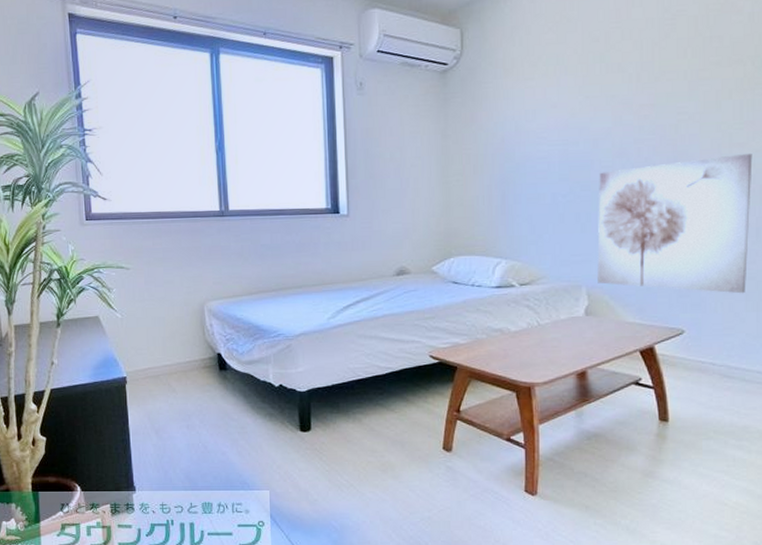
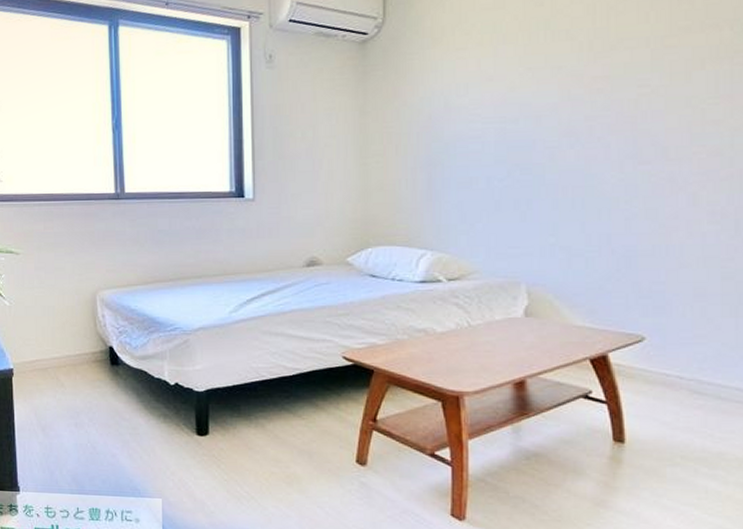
wall art: present [597,153,753,294] -> none [539,131,730,296]

